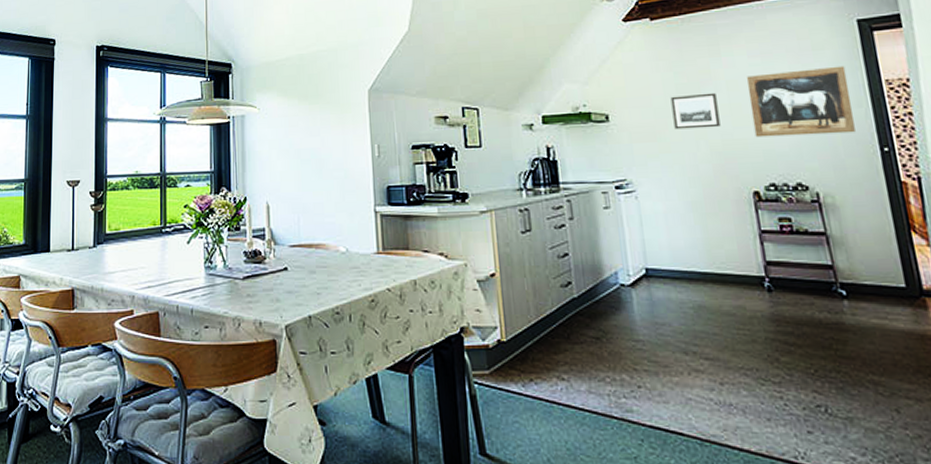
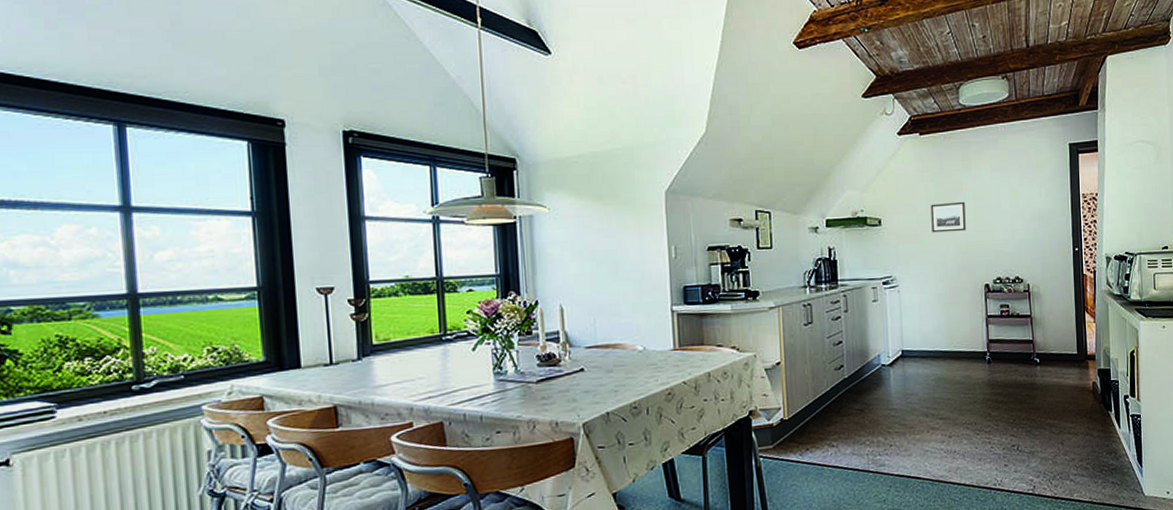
wall art: present [746,65,856,138] -> none [988,181,1059,240]

